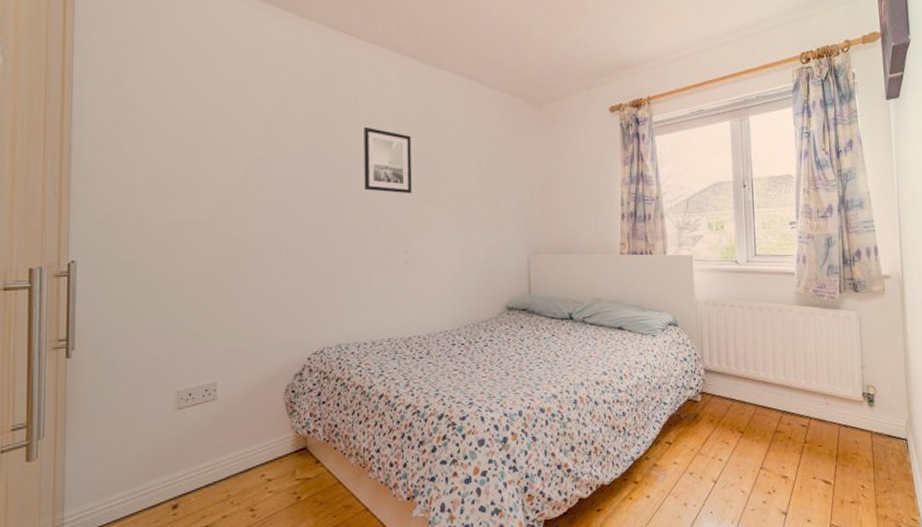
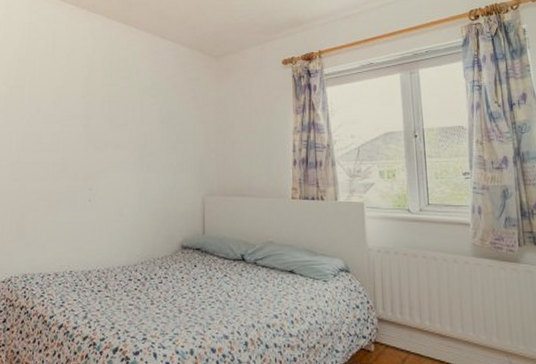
wall art: present [364,126,412,194] -> none [56,76,100,137]

